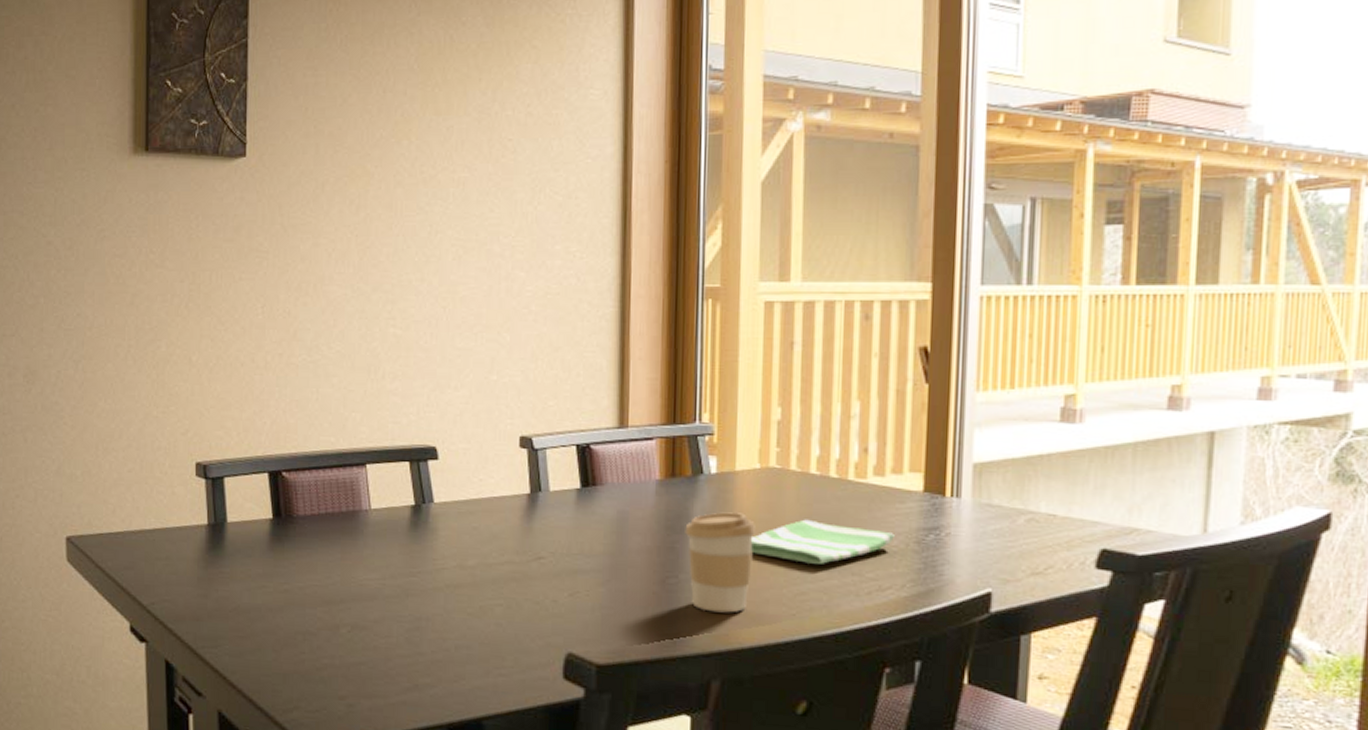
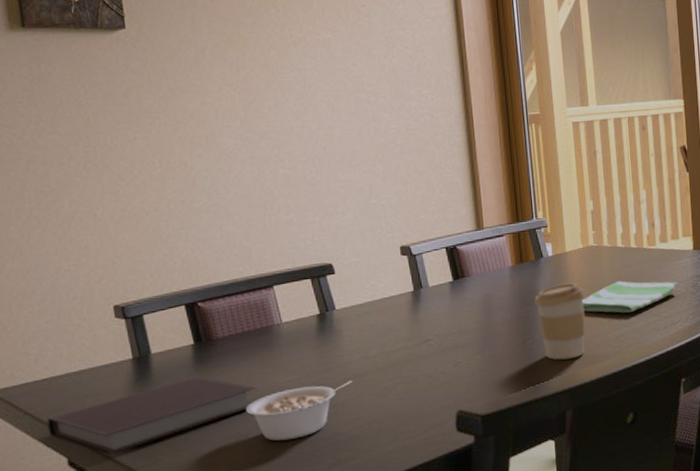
notebook: none [116,556,333,628] -> present [47,376,256,455]
legume: none [319,588,444,650] -> present [246,380,353,441]

